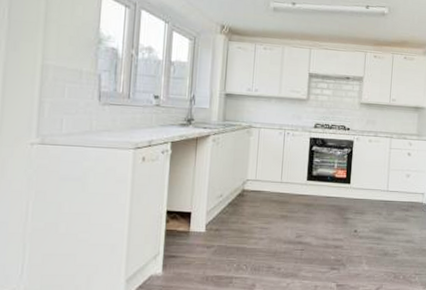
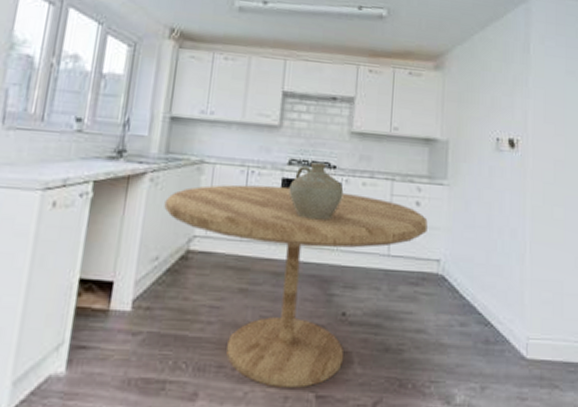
dining table: none [224,143,416,280] -> present [164,184,428,388]
ceramic jug: none [315,126,355,167] -> present [289,162,344,220]

